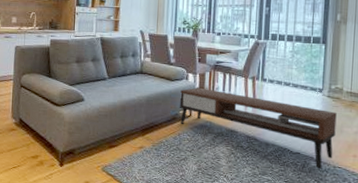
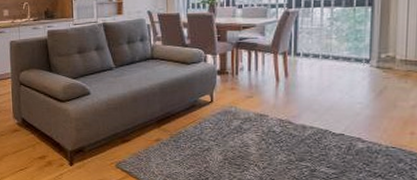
coffee table: present [180,87,337,169] -> none [199,69,389,151]

